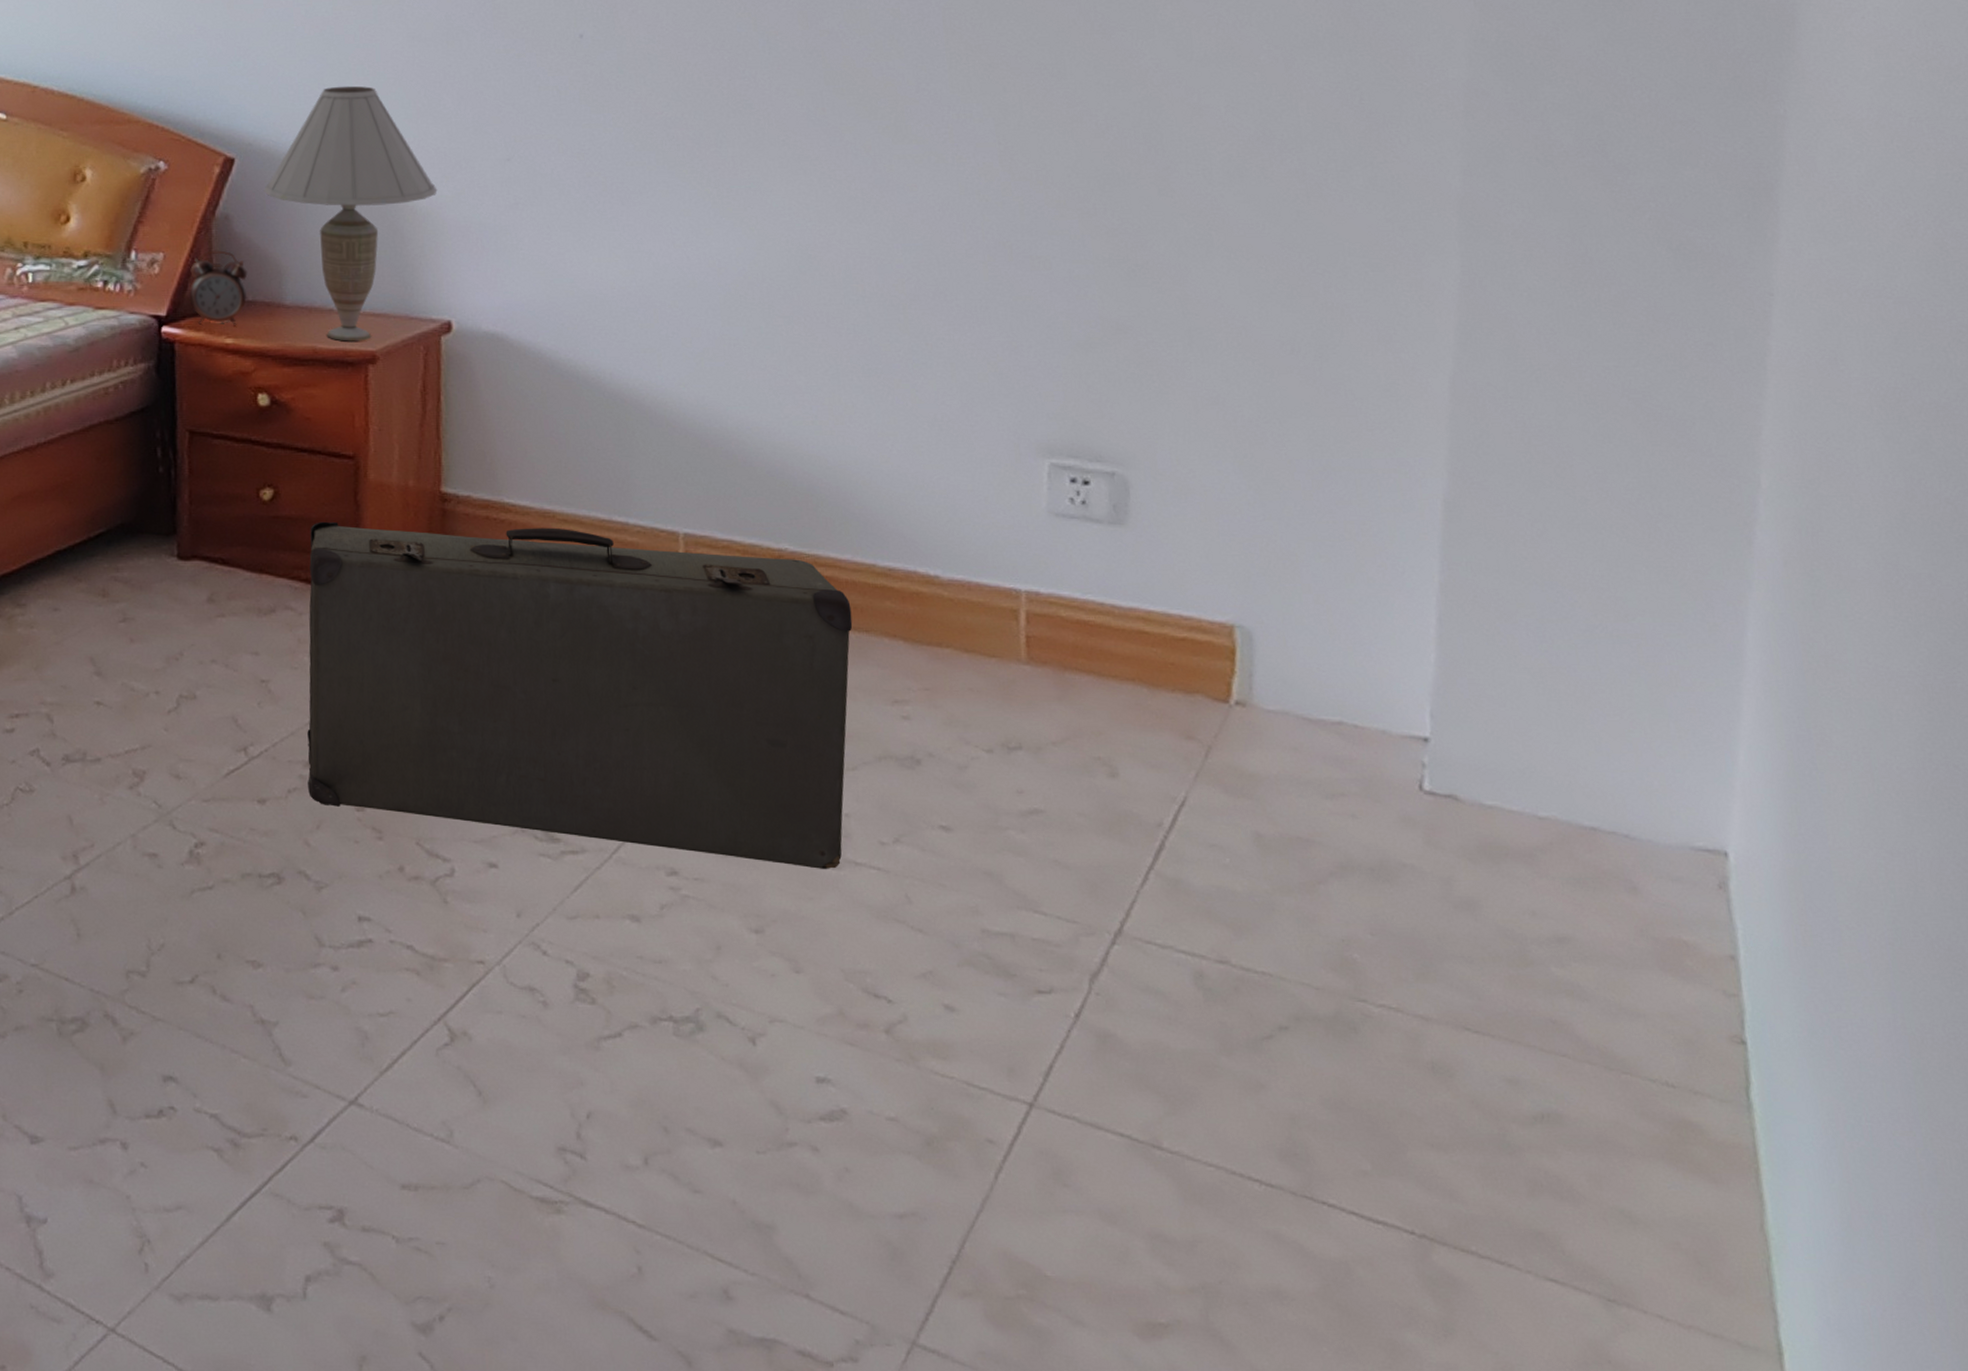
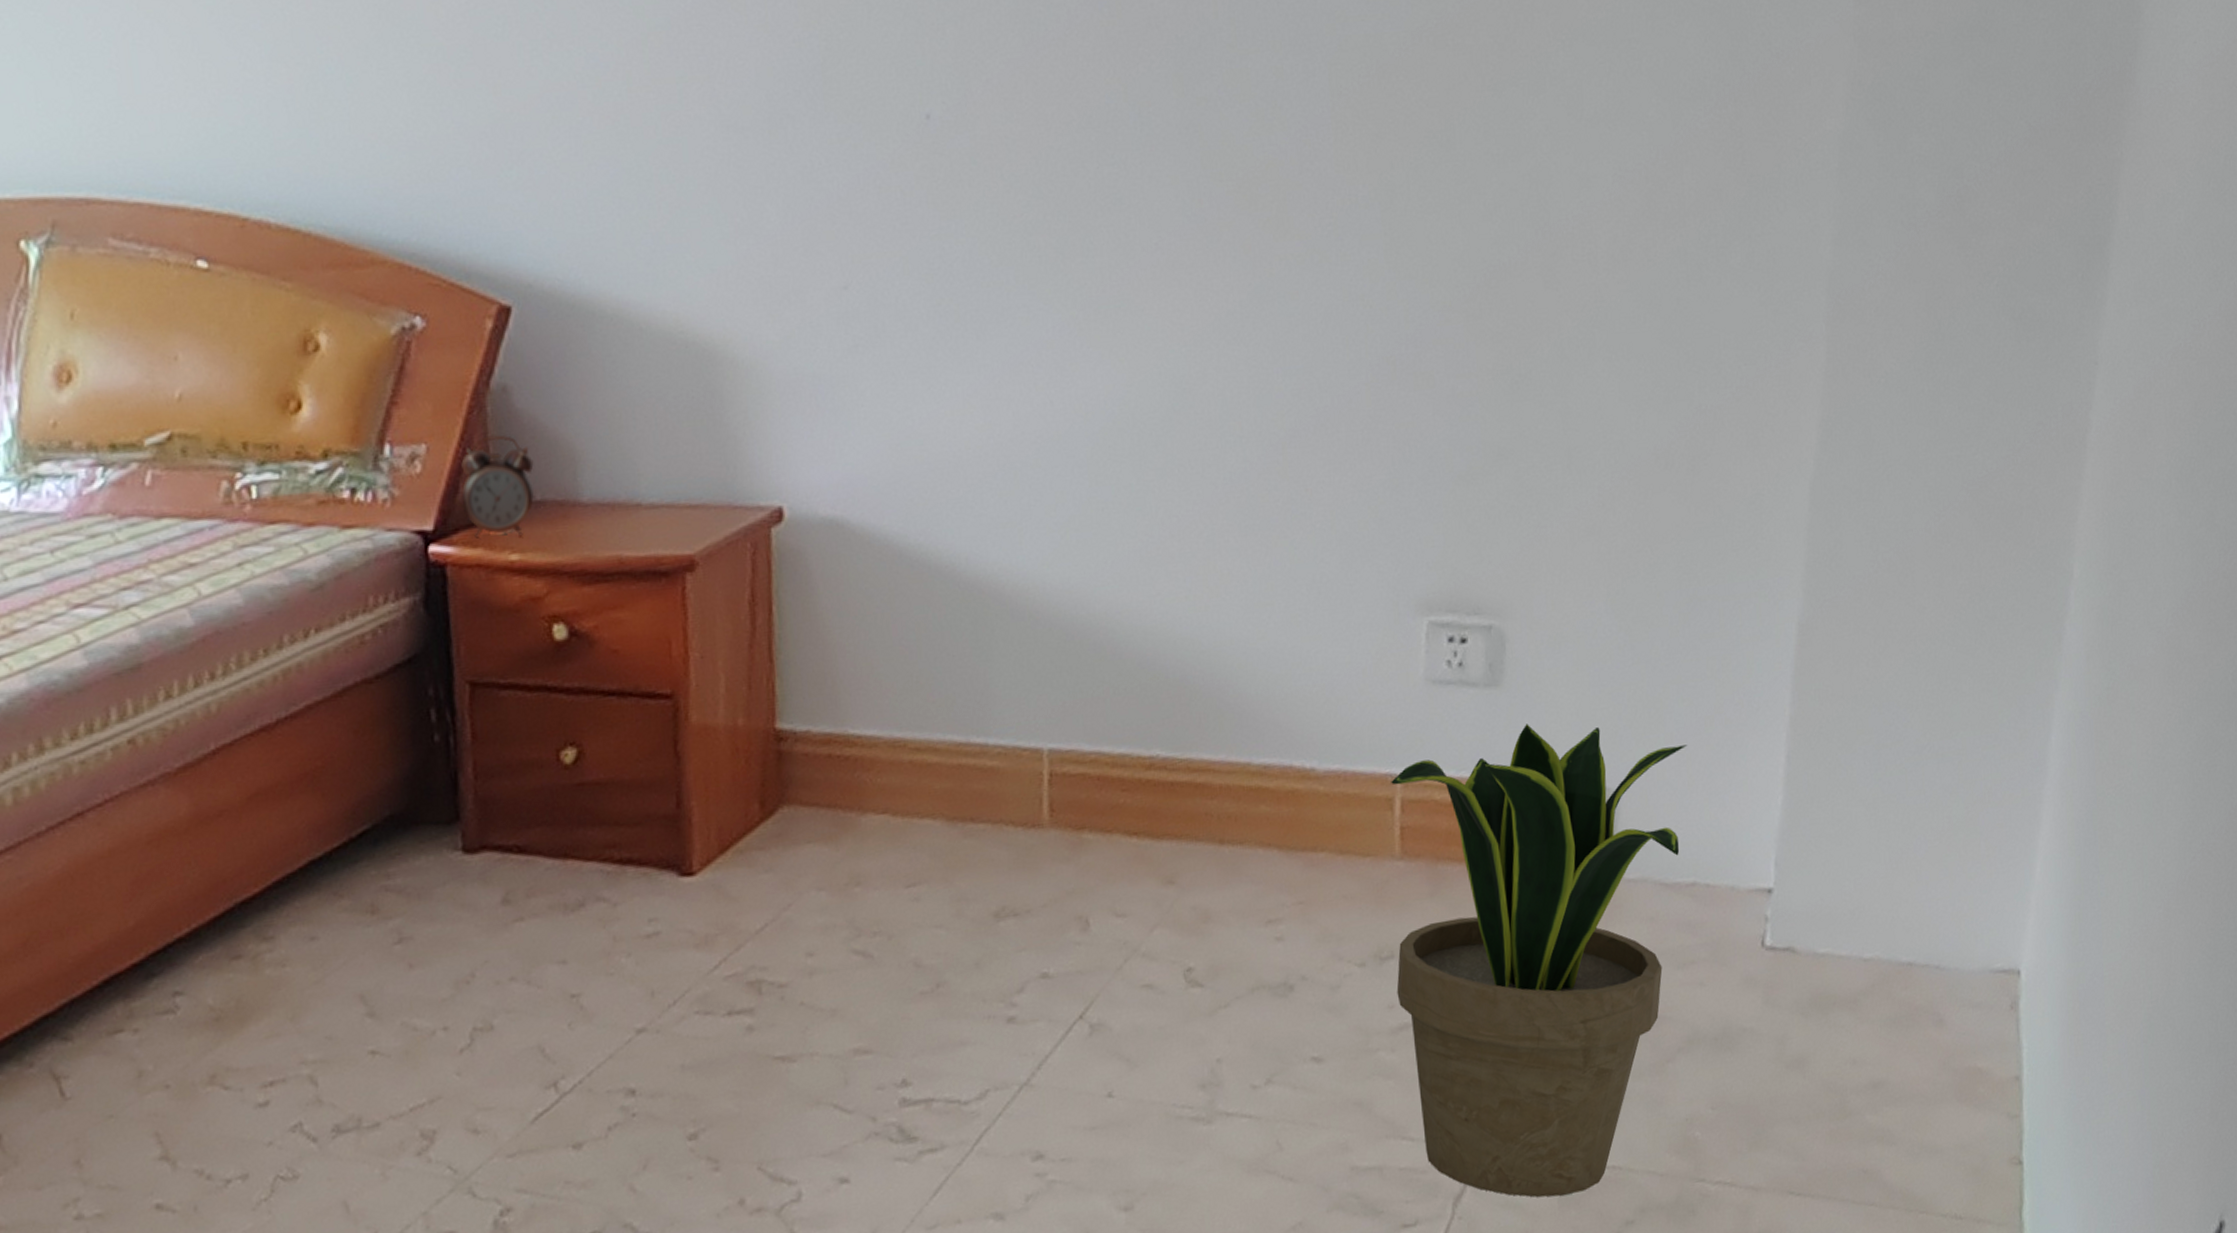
table lamp: present [264,85,438,341] -> none [549,197,762,545]
suitcase: present [307,521,853,869] -> none [622,759,1227,1139]
potted plant: none [1015,560,1328,990] -> present [1391,724,1688,1198]

